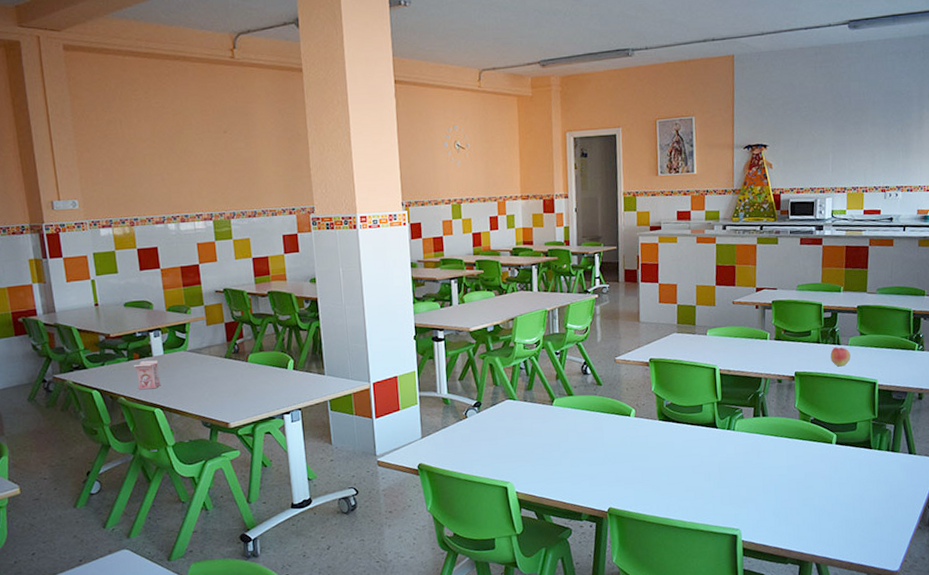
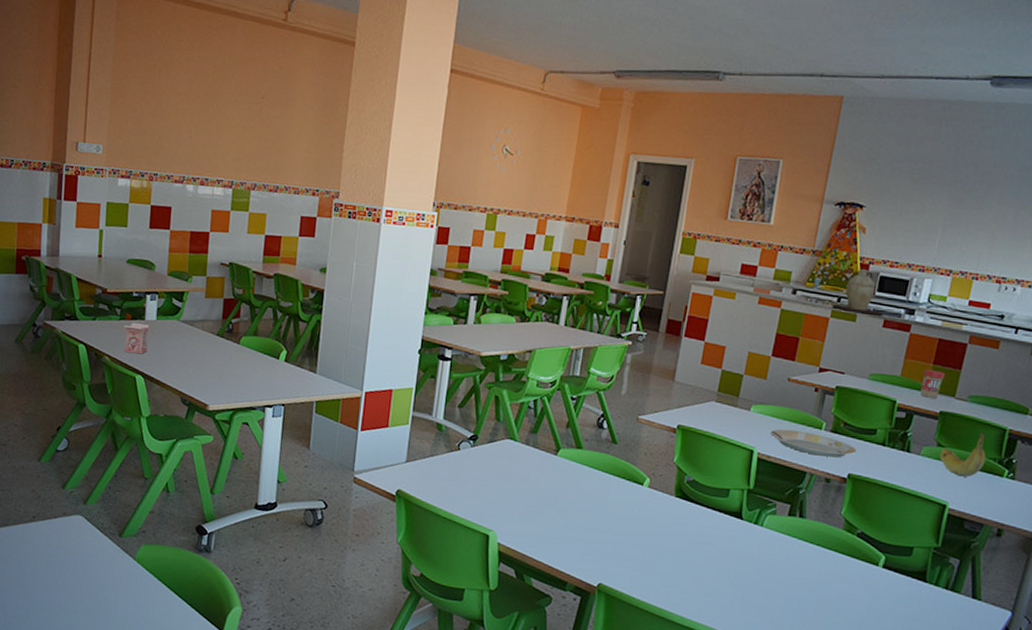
plate: none [726,343,798,362] -> present [770,429,857,458]
pottery: none [756,199,799,238] -> present [831,269,883,317]
apple: present [830,347,851,367] -> none [895,454,921,479]
food container: none [838,272,856,298] -> present [919,369,945,400]
banana: none [863,317,899,357] -> present [939,432,986,477]

